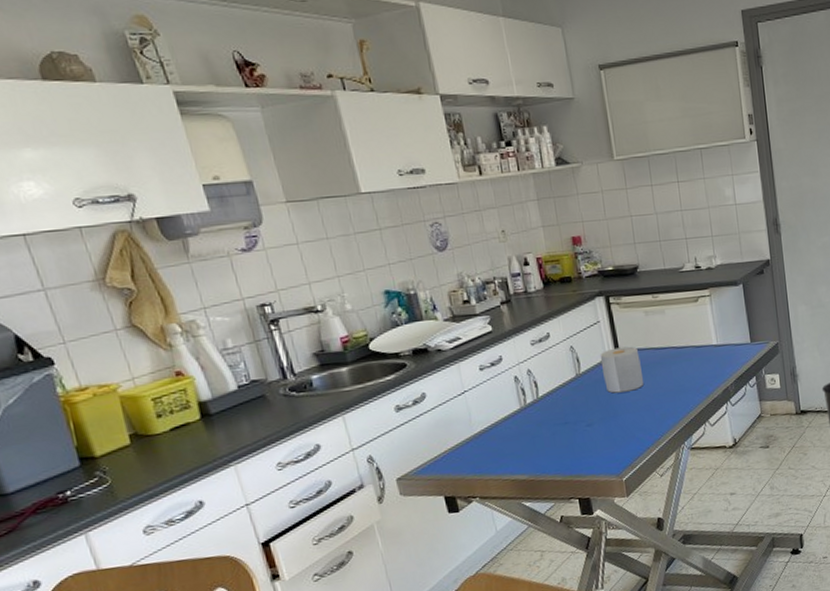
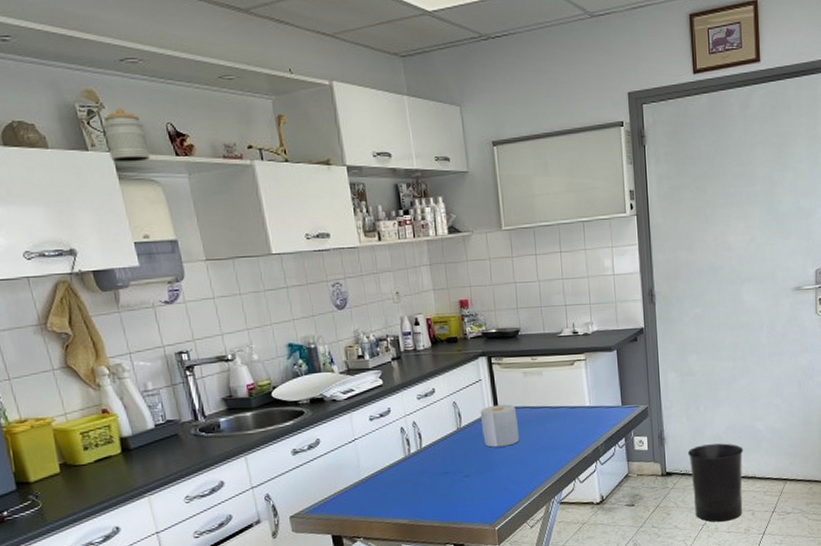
jar: none [158,35,216,96] -> present [103,108,150,163]

